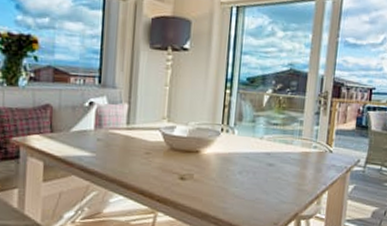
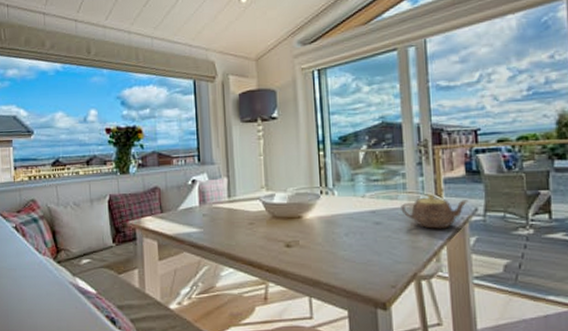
teapot: none [294,142,354,175] -> present [401,194,469,229]

